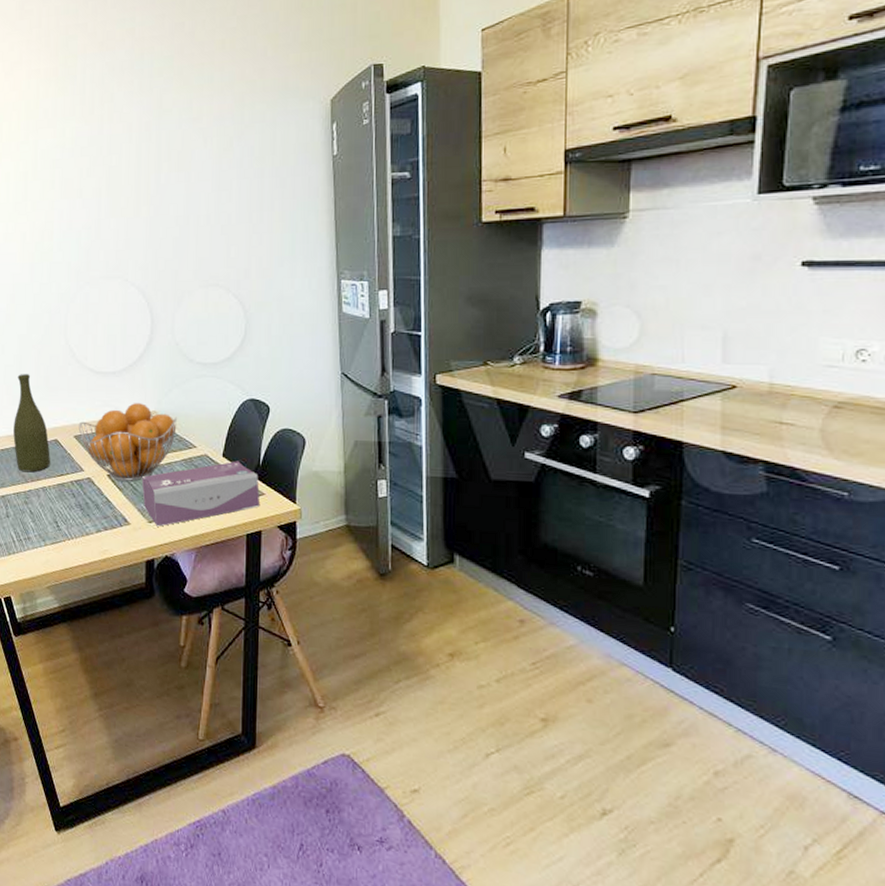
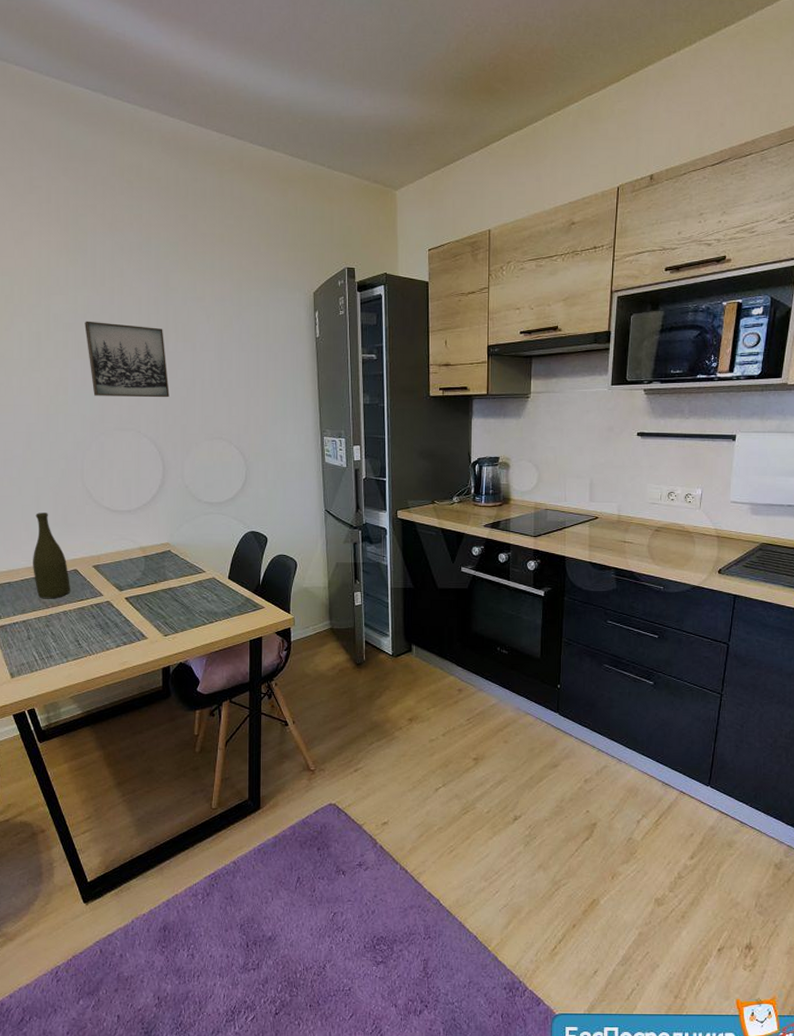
wall art: none [72,155,160,240] -> present [85,321,170,398]
fruit basket: present [78,403,177,481] -> none [97,536,188,602]
tissue box: present [141,461,260,527] -> none [157,582,260,639]

